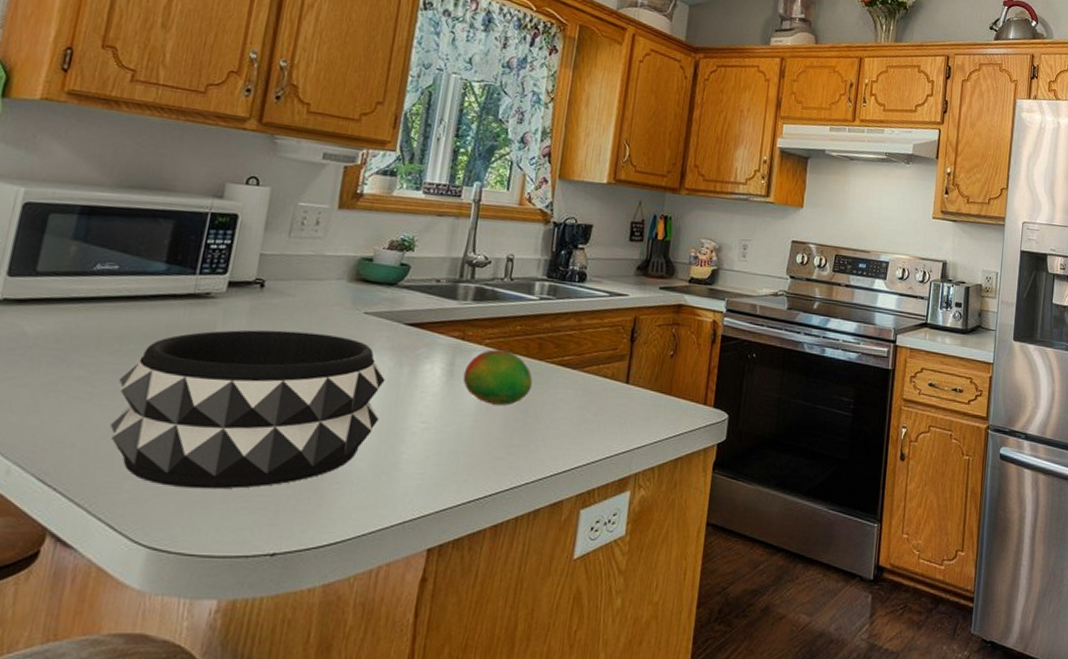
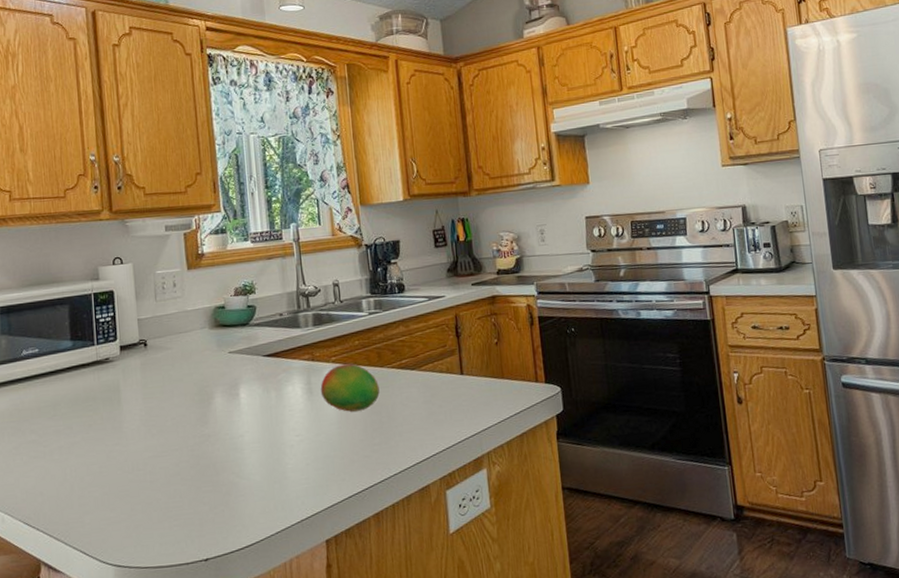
decorative bowl: present [109,330,386,490] -> none [61,375,262,516]

